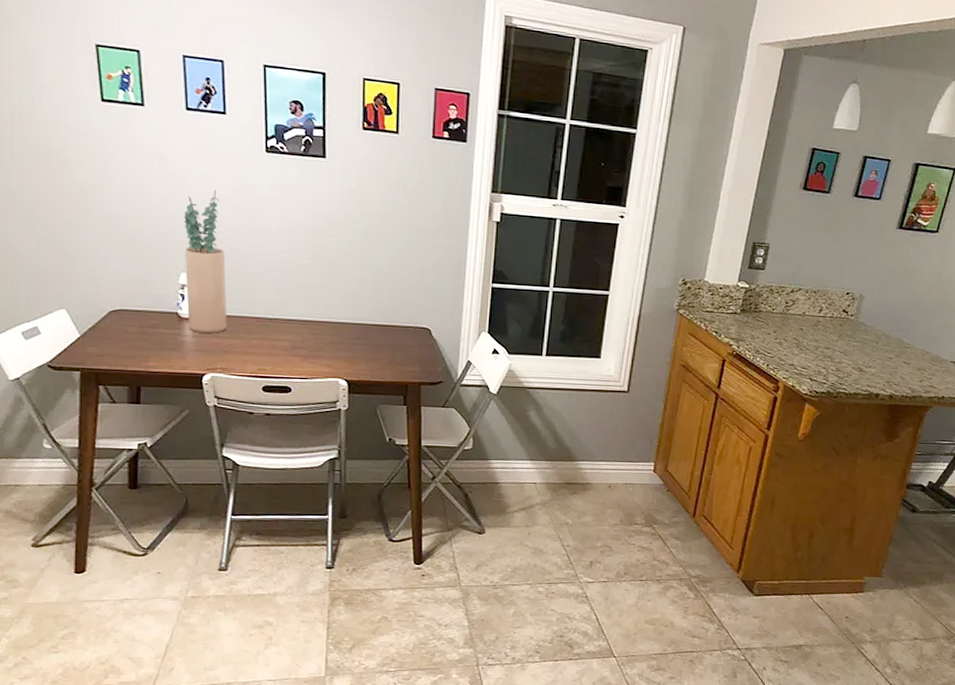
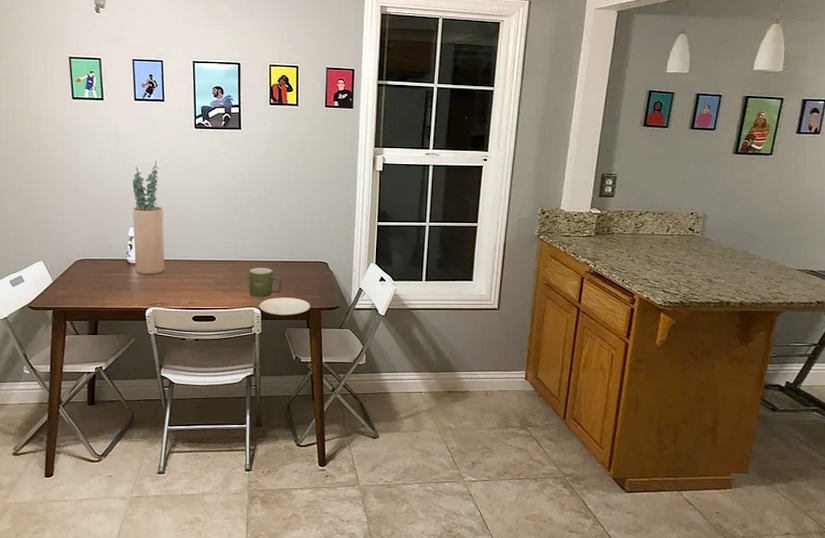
mug: none [333,330,374,368] -> present [249,267,282,298]
plate: none [346,367,409,390] -> present [259,297,311,316]

